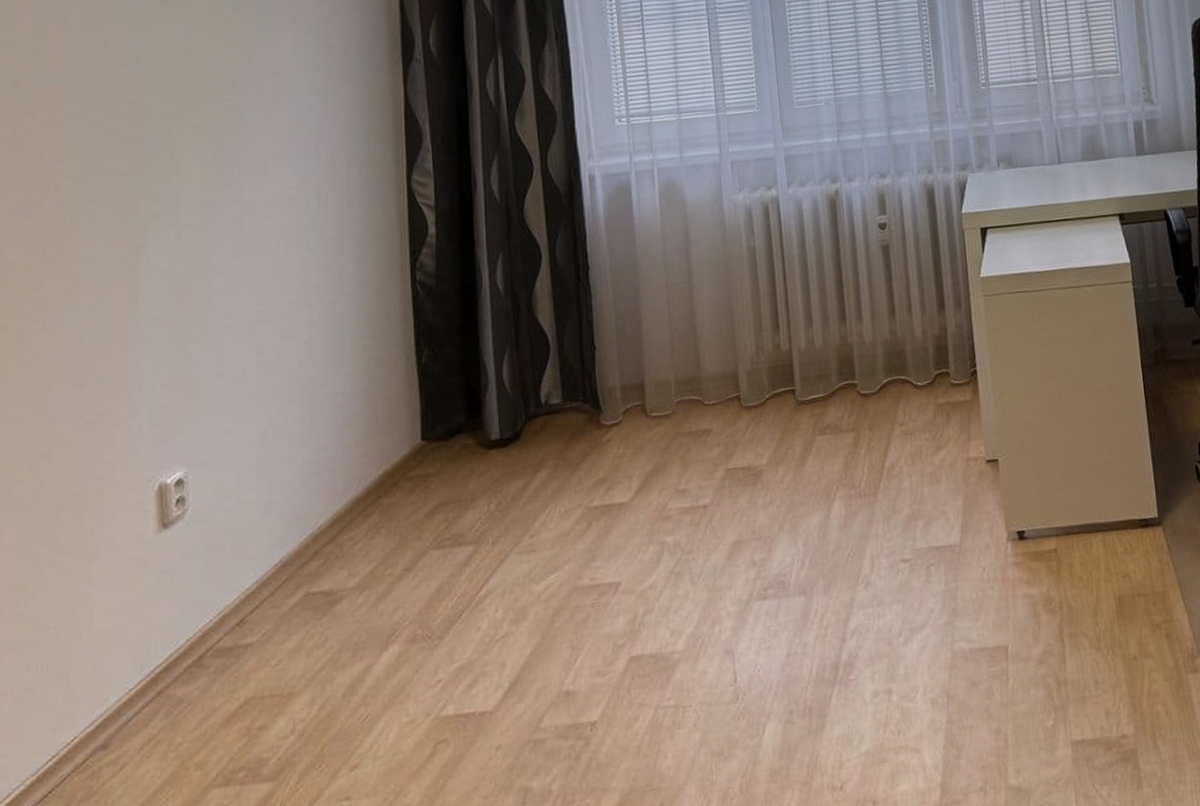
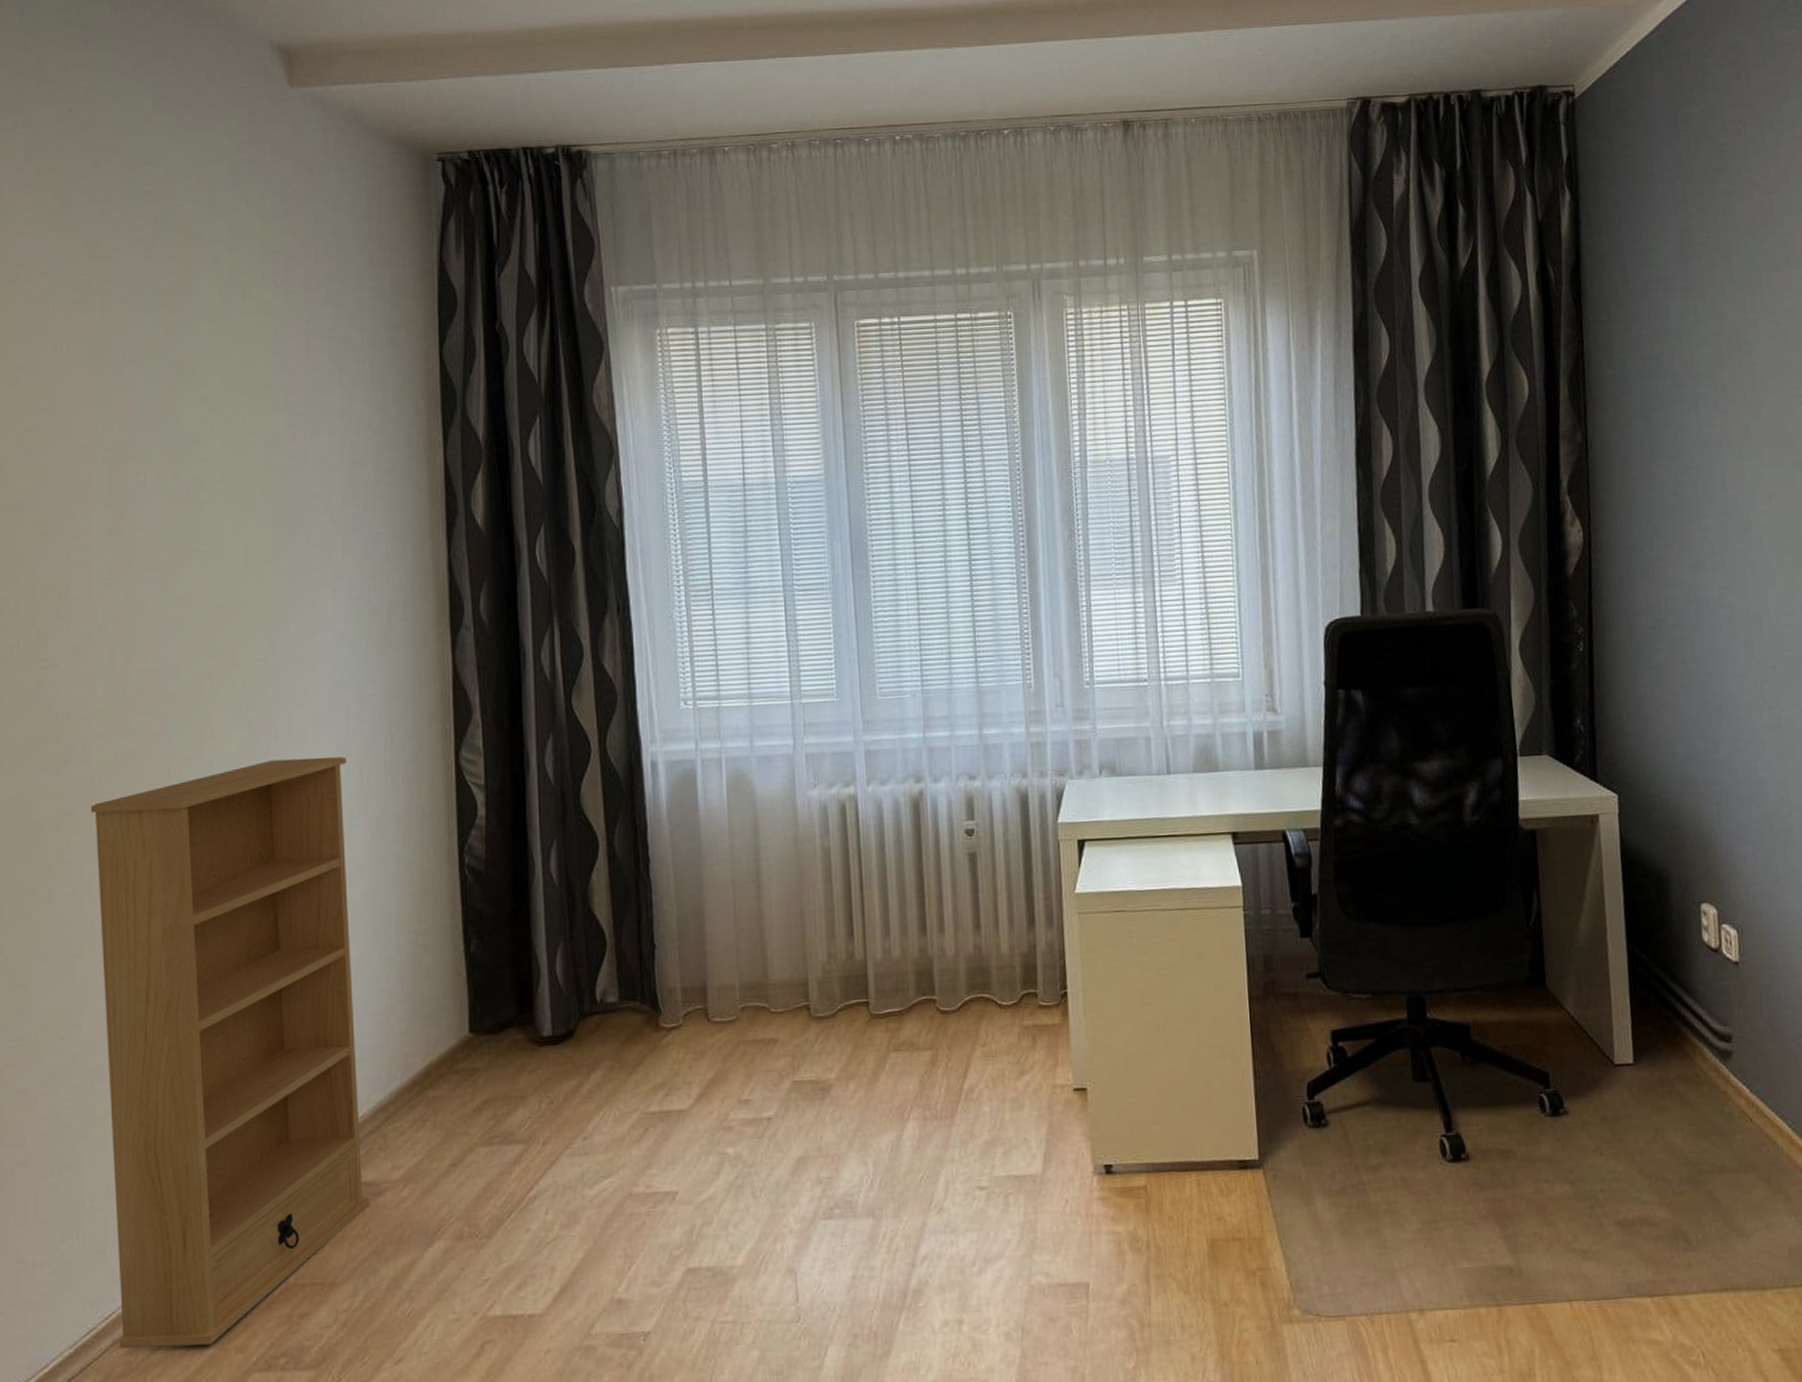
shelf: none [61,185,327,773] -> present [90,757,370,1349]

